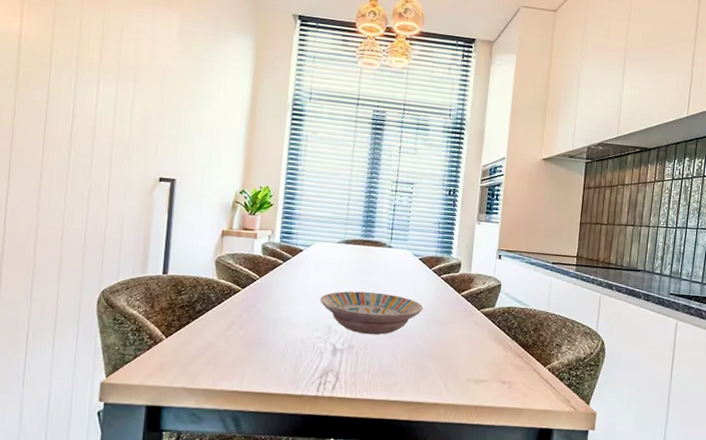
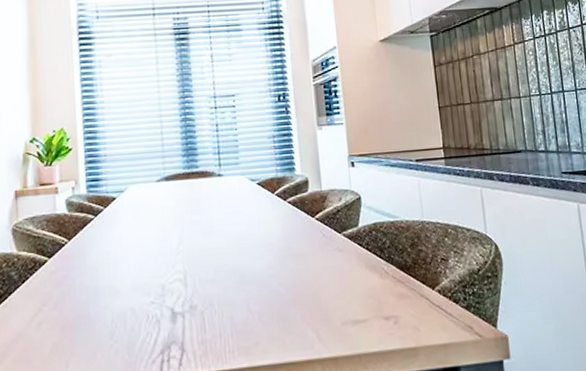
bowl: present [319,291,423,335] -> none [145,233,273,289]

